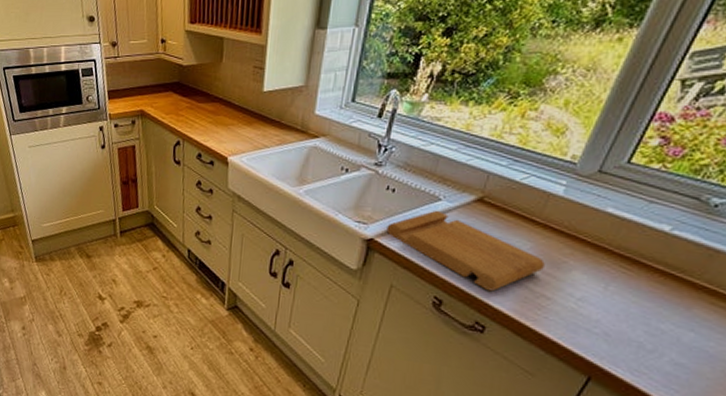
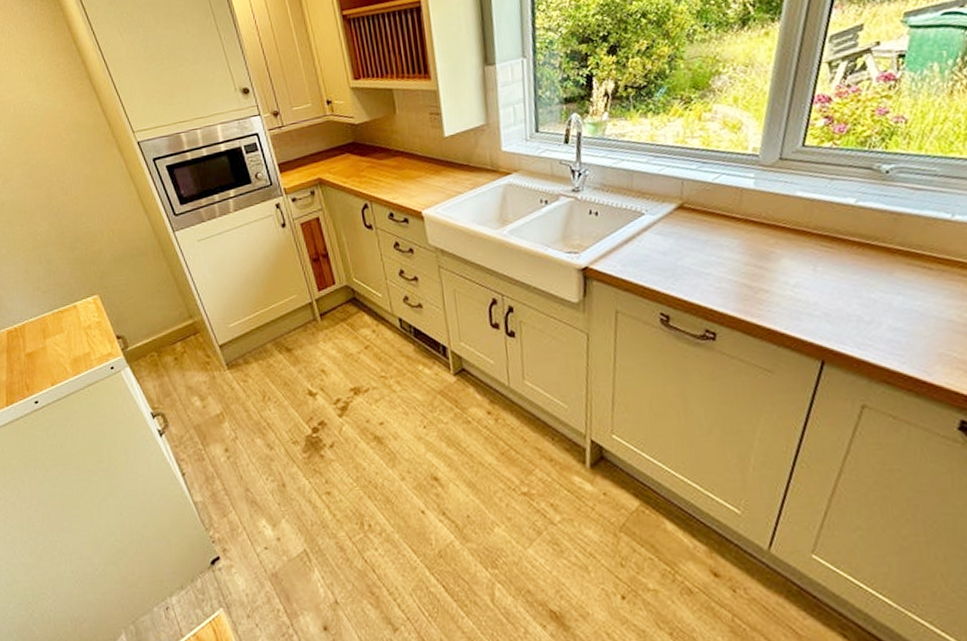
cutting board: present [386,211,545,292] -> none [598,226,755,297]

